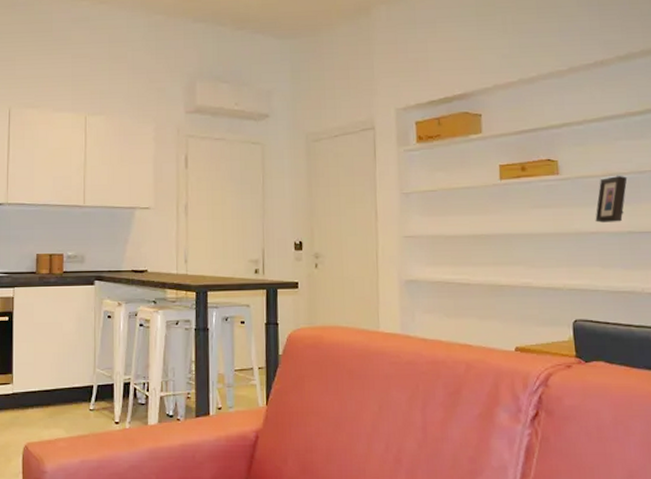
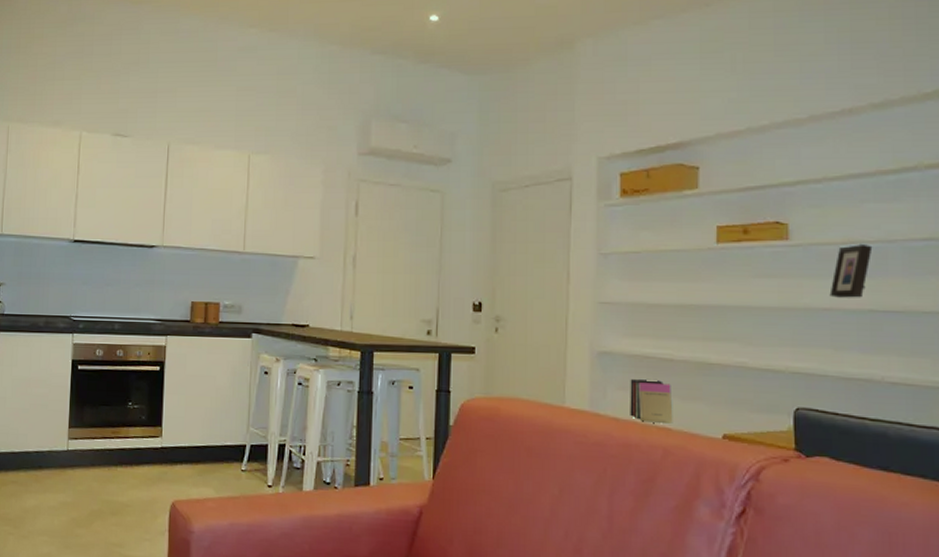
books: none [434,303,473,341] -> present [630,379,673,423]

